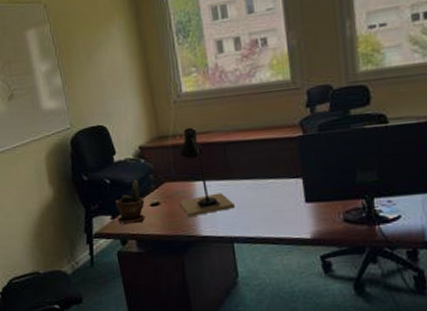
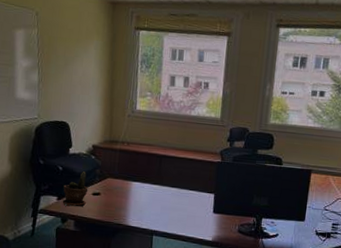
desk lamp: present [179,127,235,218] -> none [116,138,160,210]

